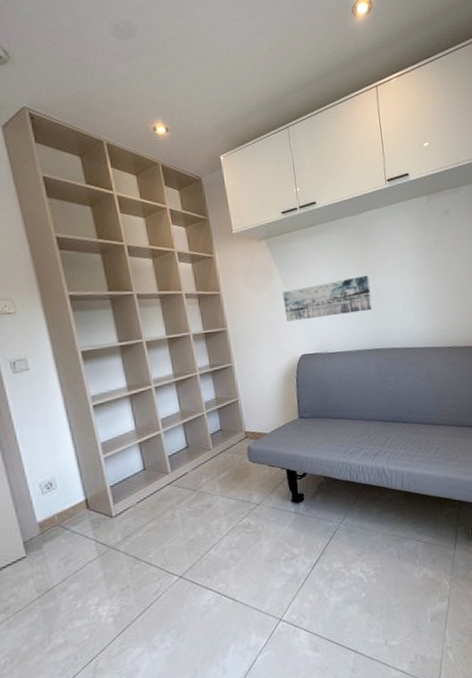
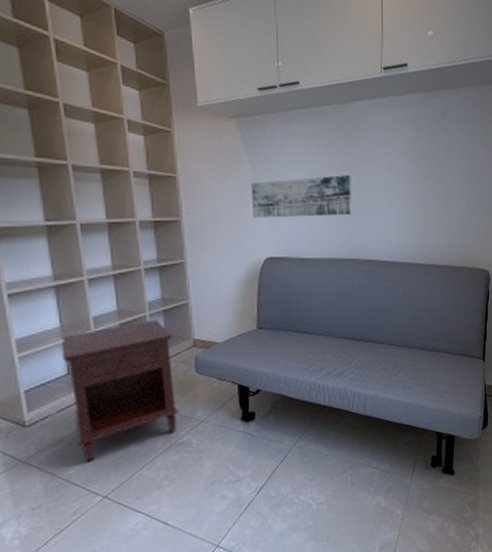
nightstand: none [137,417,238,547] -> present [62,319,179,463]

